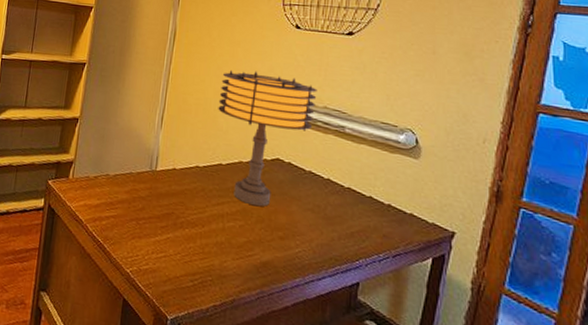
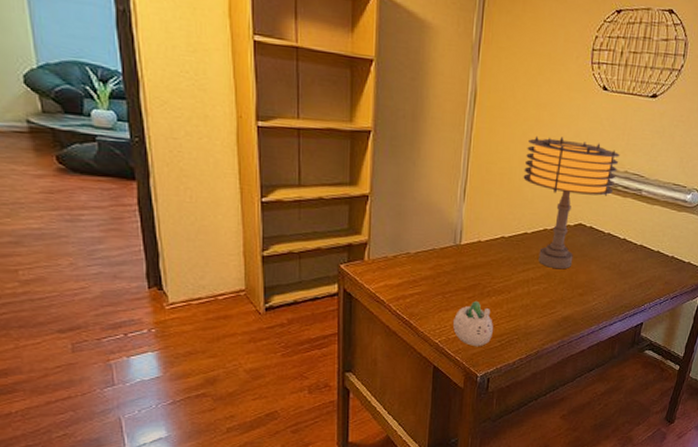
succulent planter: none [145,231,186,284] -> present [453,300,493,347]

